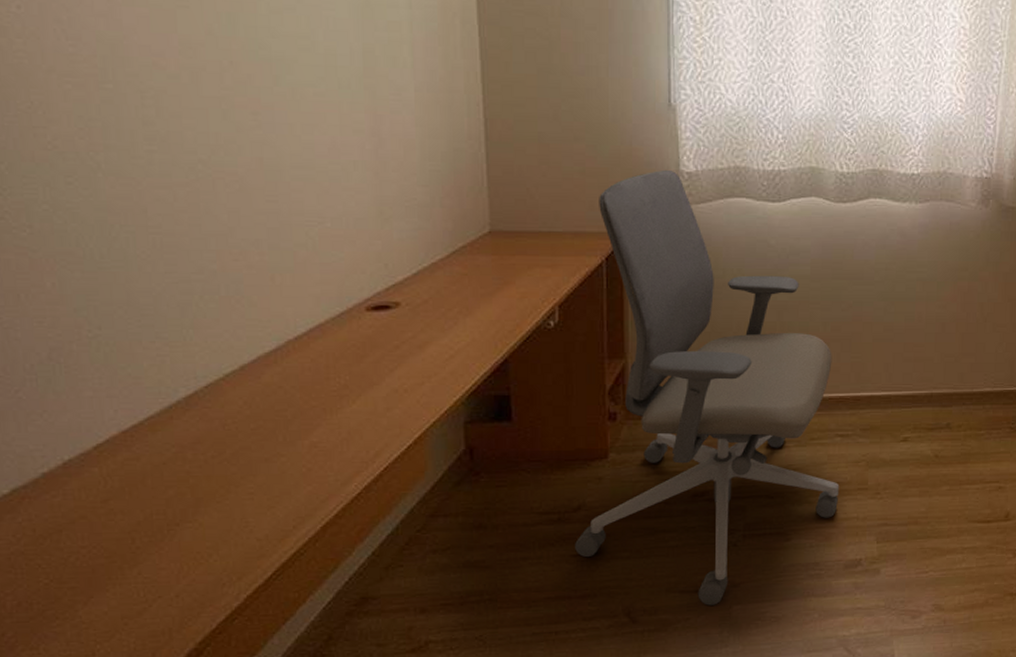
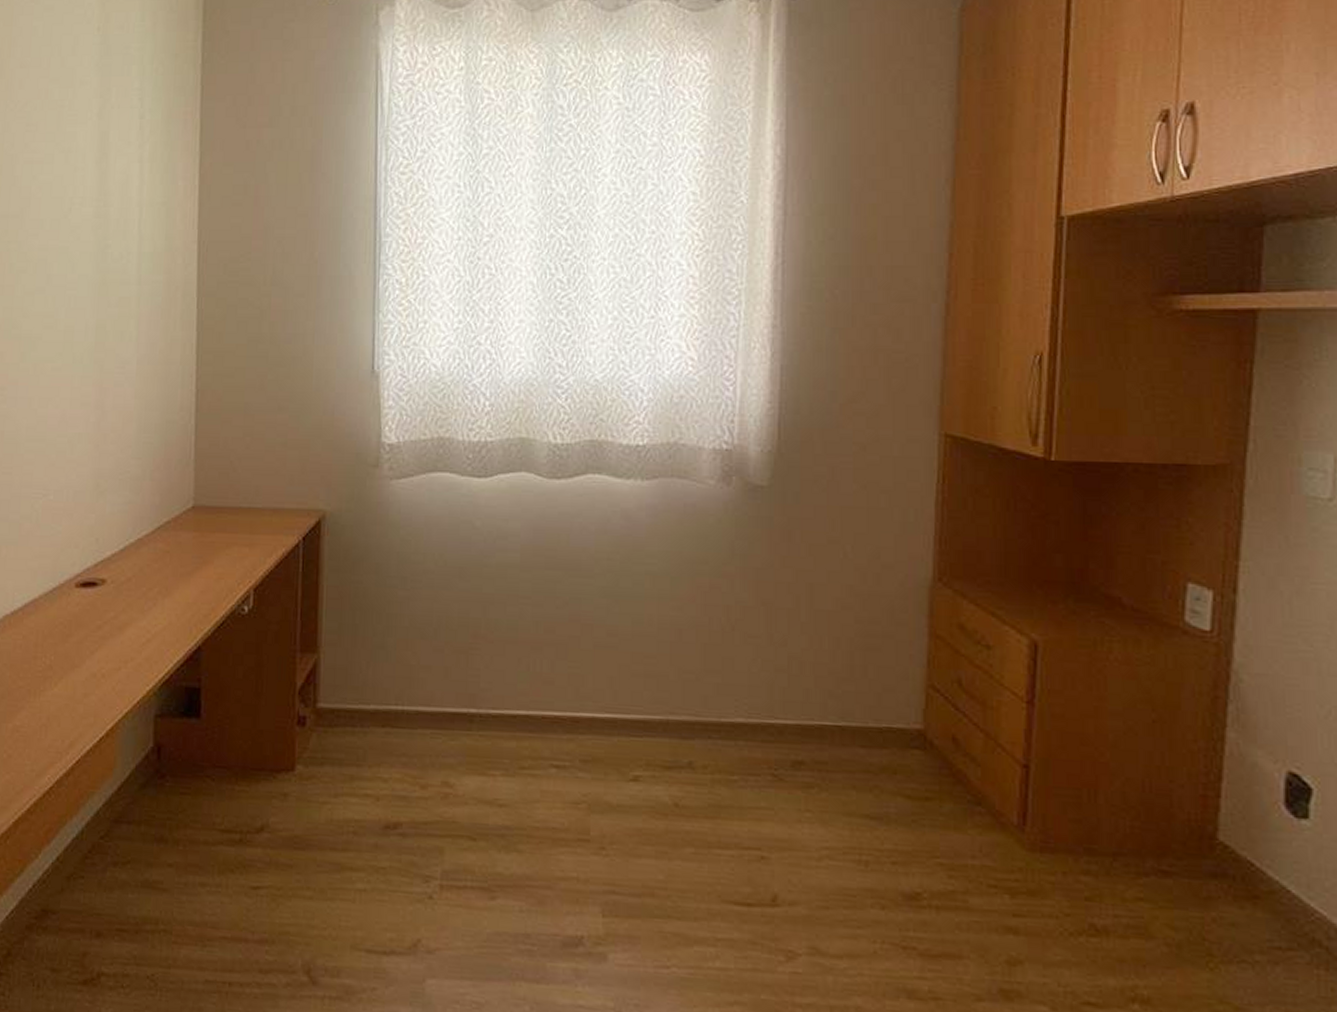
office chair: present [575,170,840,606] -> none [255,442,555,975]

